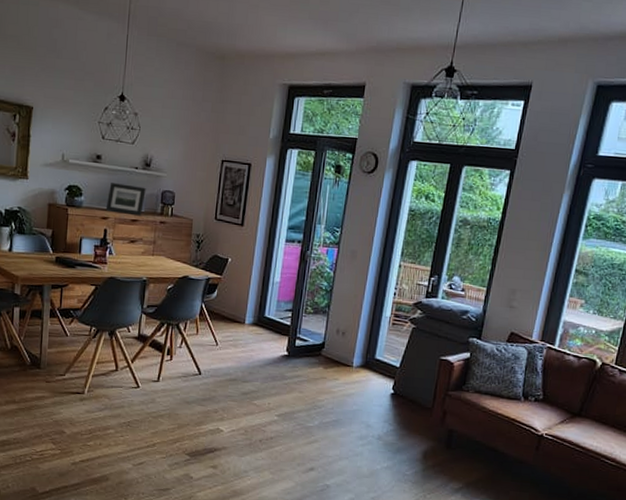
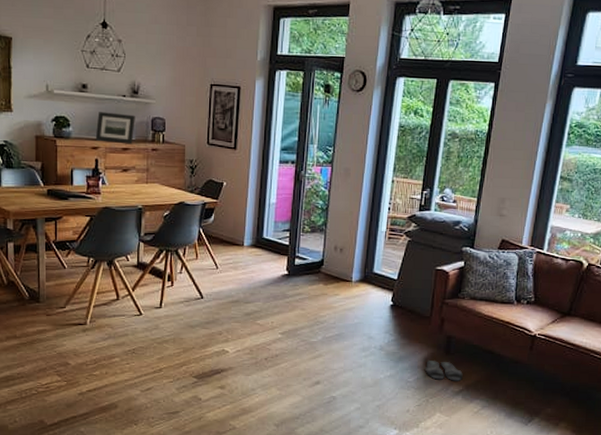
slippers: none [423,454,464,478] -> present [424,360,463,381]

